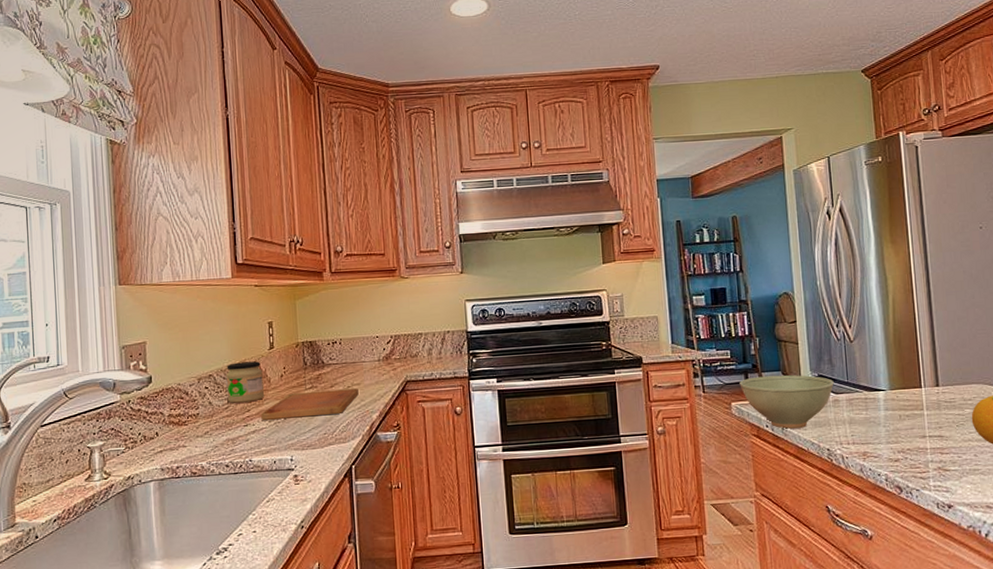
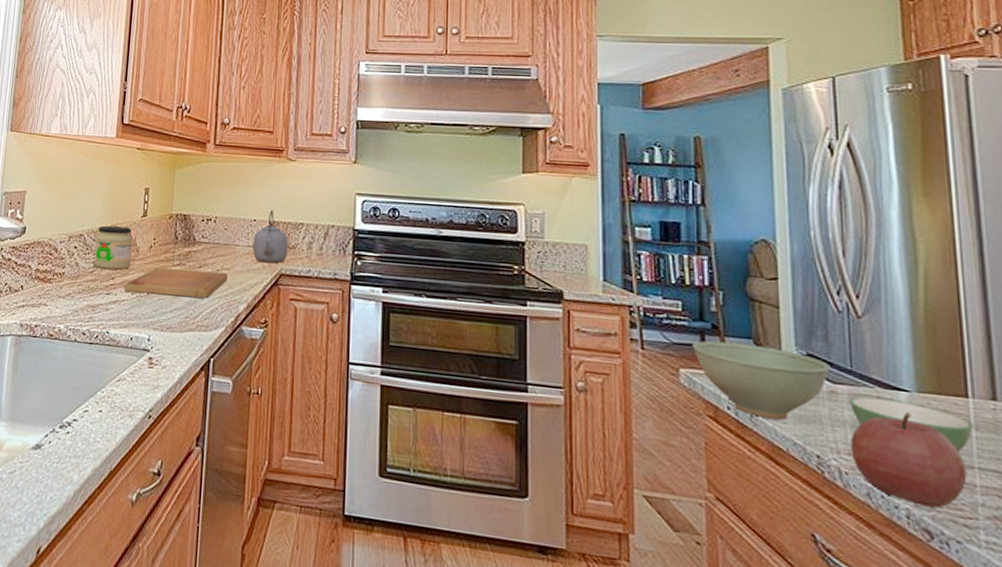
teakettle: none [377,324,411,374] -> present [252,209,288,264]
bowl: none [846,398,926,428] -> present [848,396,975,453]
fruit: none [849,406,922,470] -> present [850,412,967,508]

